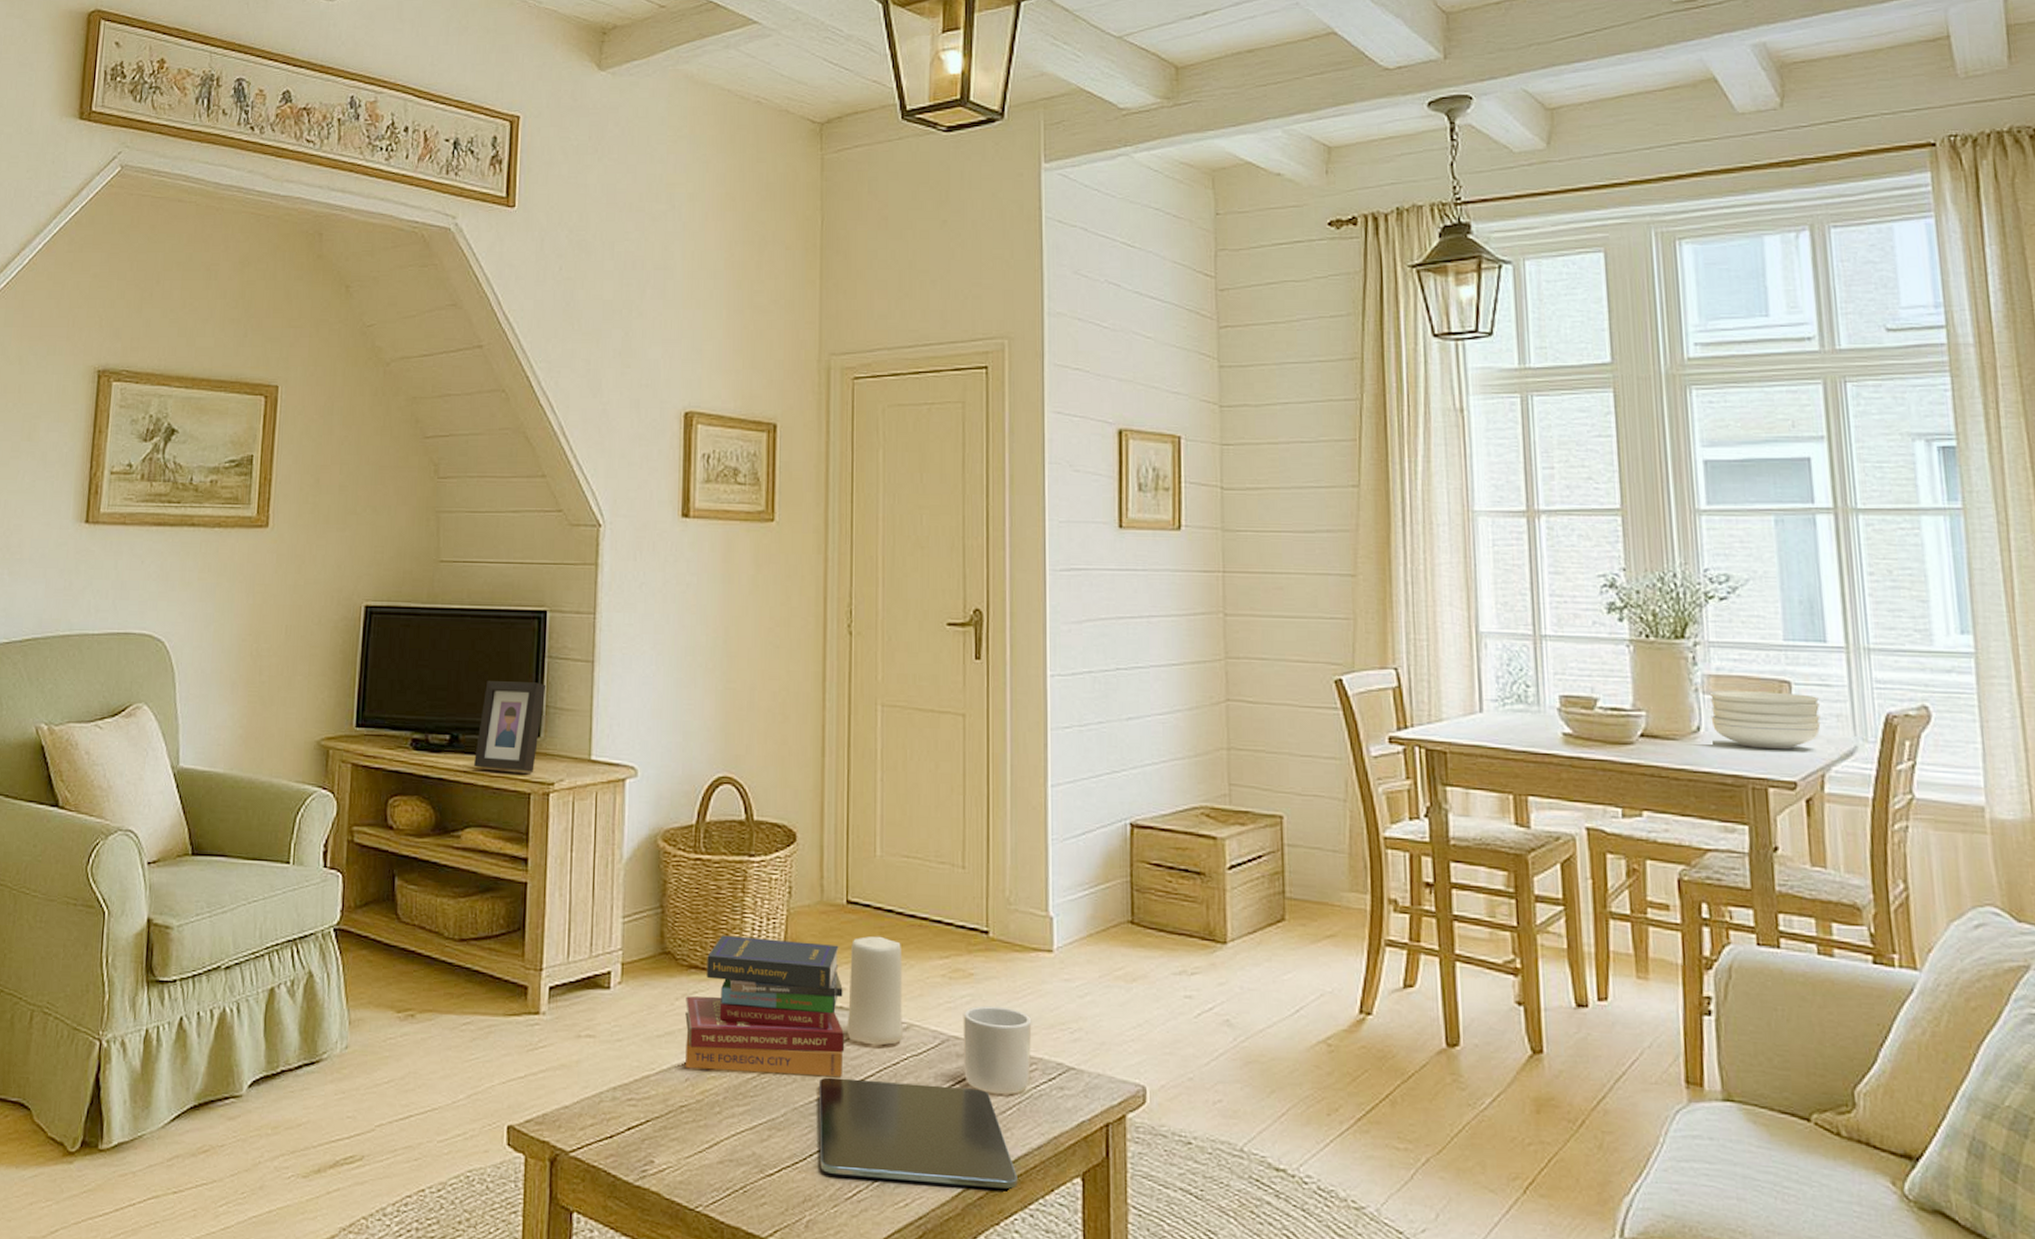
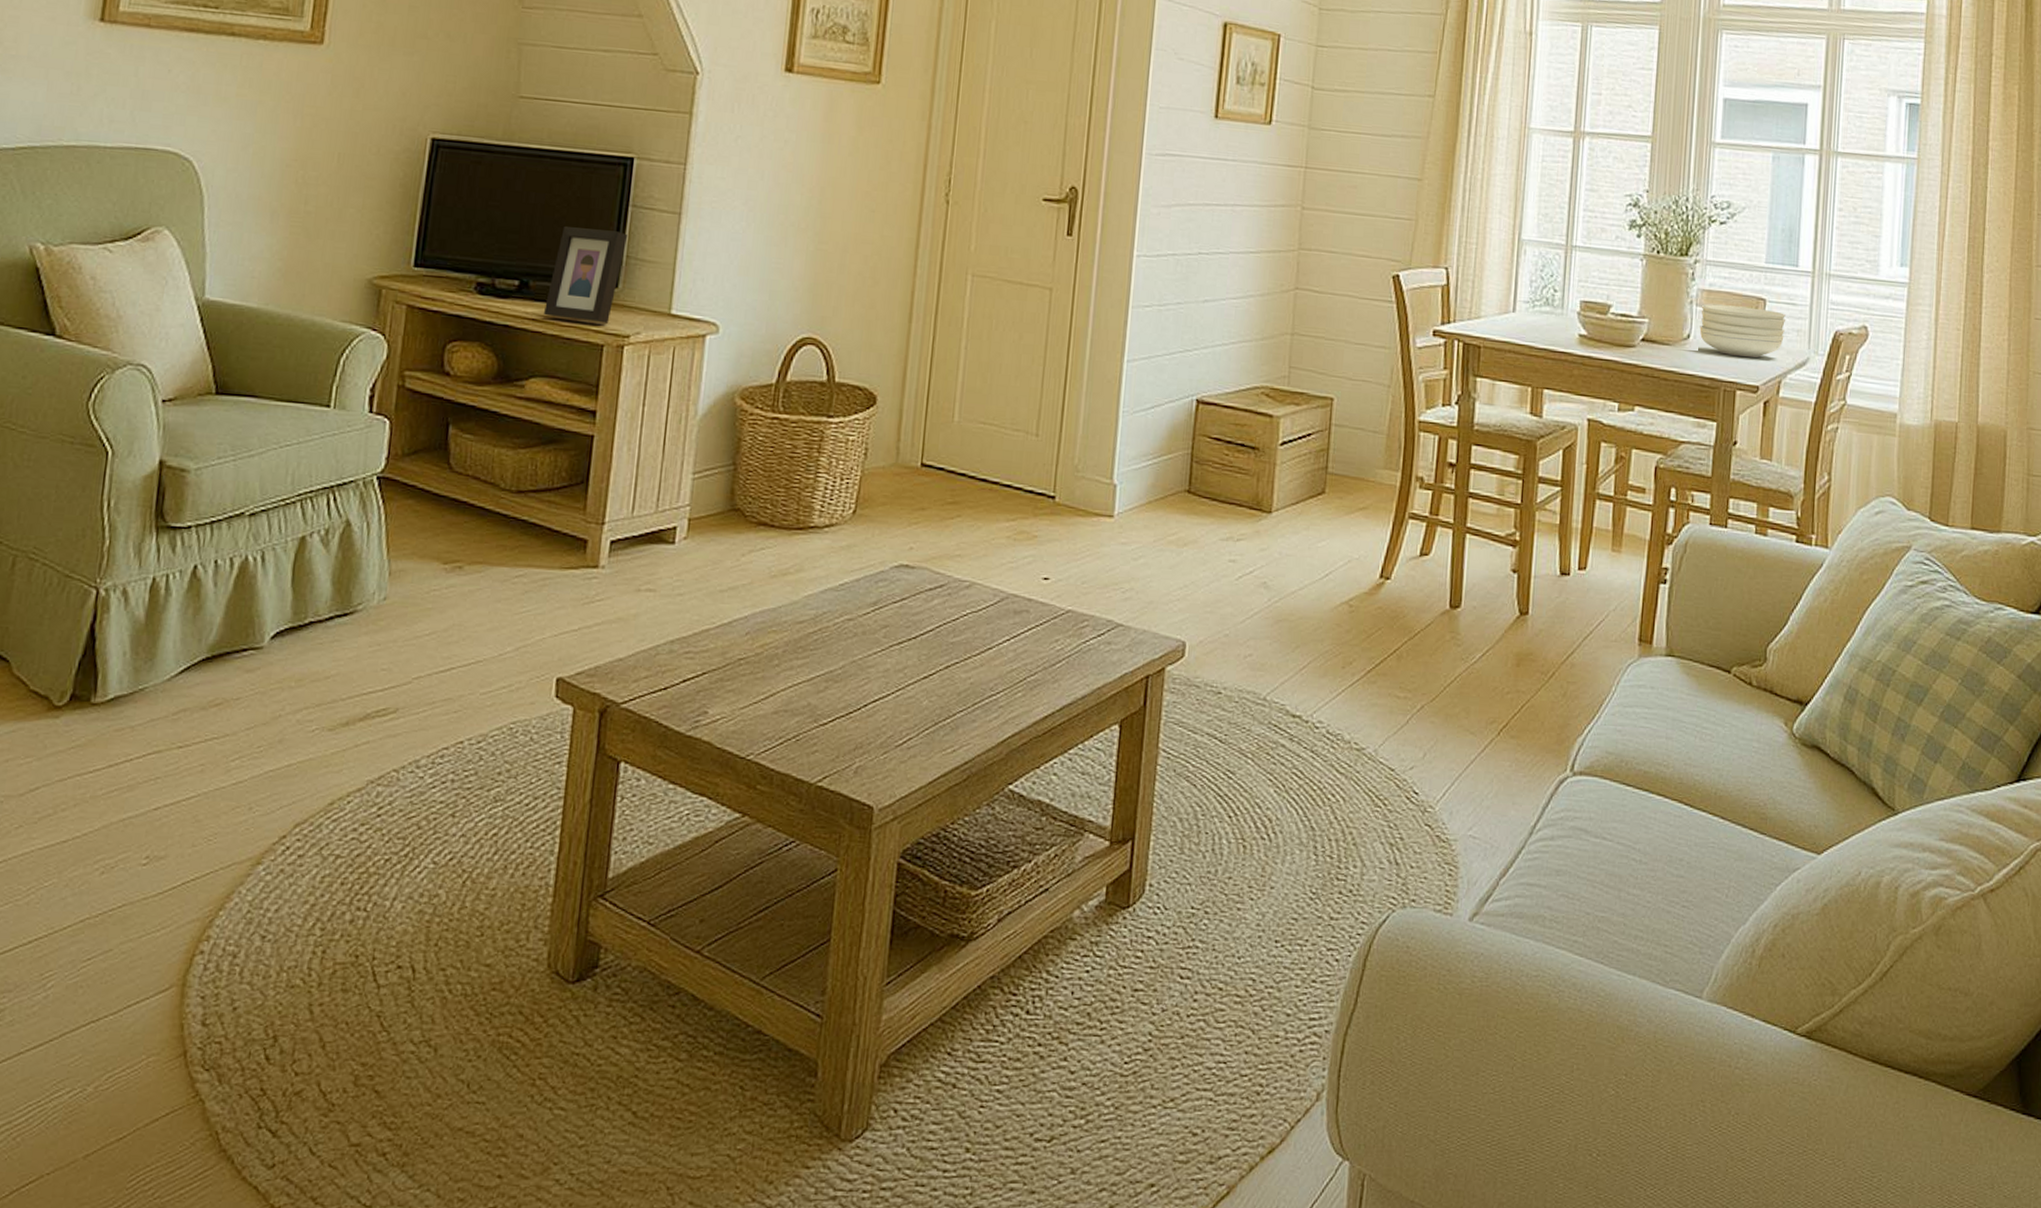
books: present [685,935,845,1077] -> none [747,493,910,631]
tablet: present [818,1077,1018,1189] -> none [873,632,1061,735]
candle: present [847,936,904,1046] -> none [910,498,971,602]
mug: present [963,1005,1032,1095] -> none [1020,566,1088,649]

